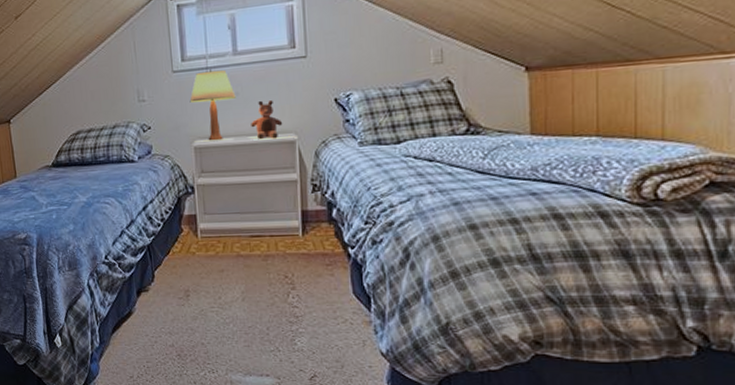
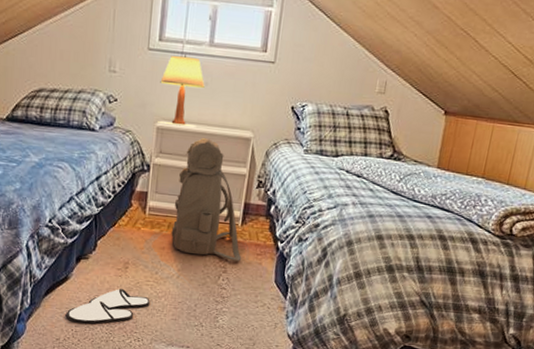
slippers: none [135,317,219,359] -> present [65,288,150,324]
backpack: none [225,149,310,276] -> present [171,138,242,262]
teddy bear: present [251,100,283,140] -> none [214,94,243,134]

